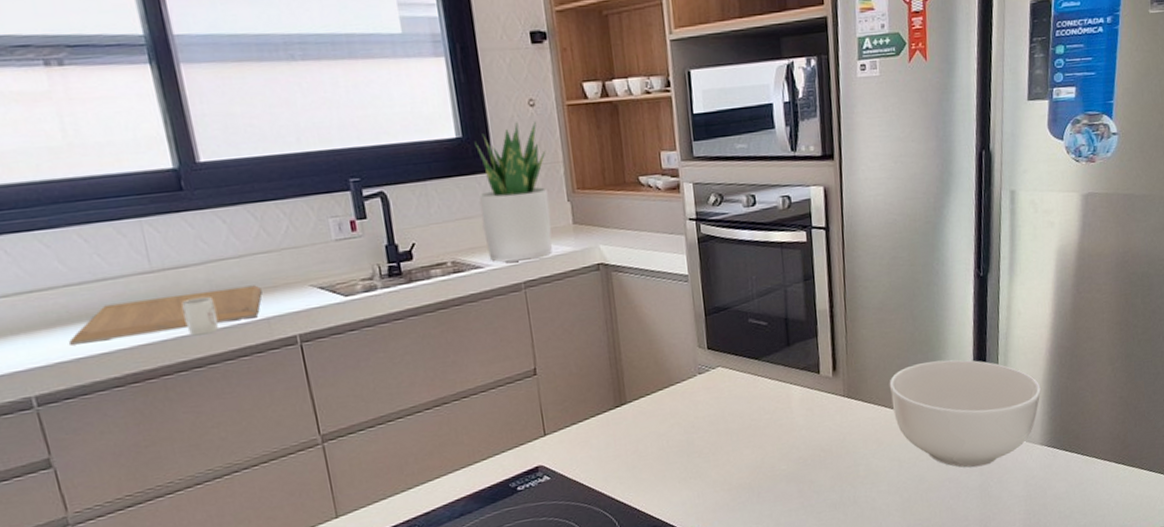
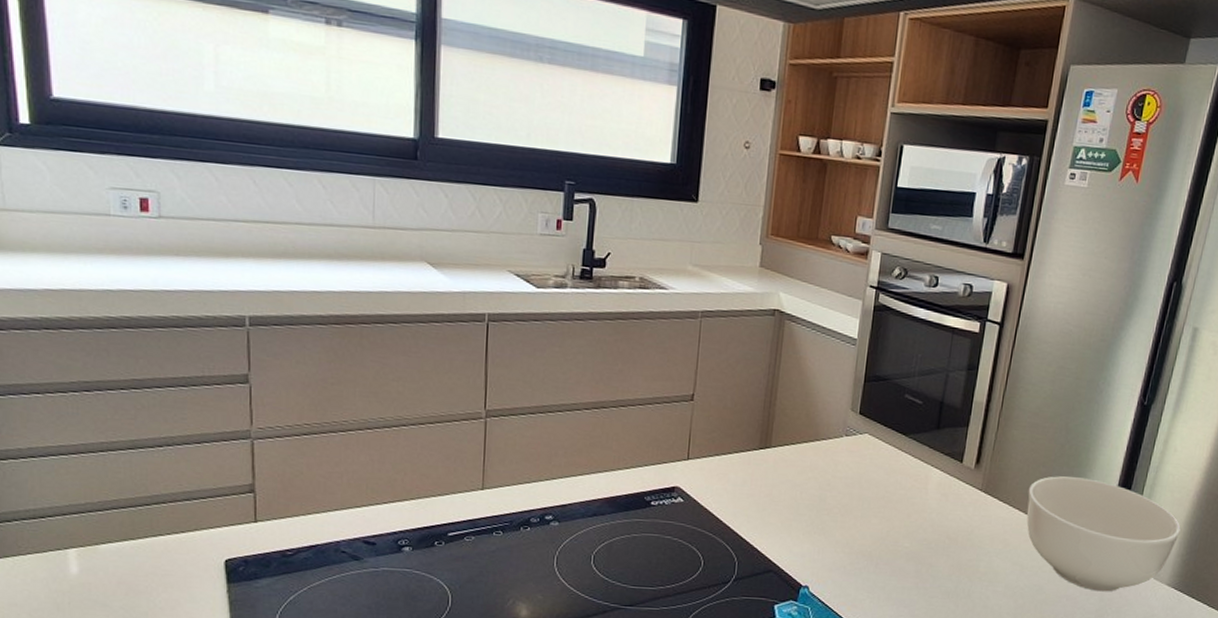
chopping board: present [69,285,262,345] -> none [289,248,465,290]
mug: present [181,297,219,336] -> none [392,259,421,295]
planter: present [475,122,552,263] -> none [675,160,750,293]

